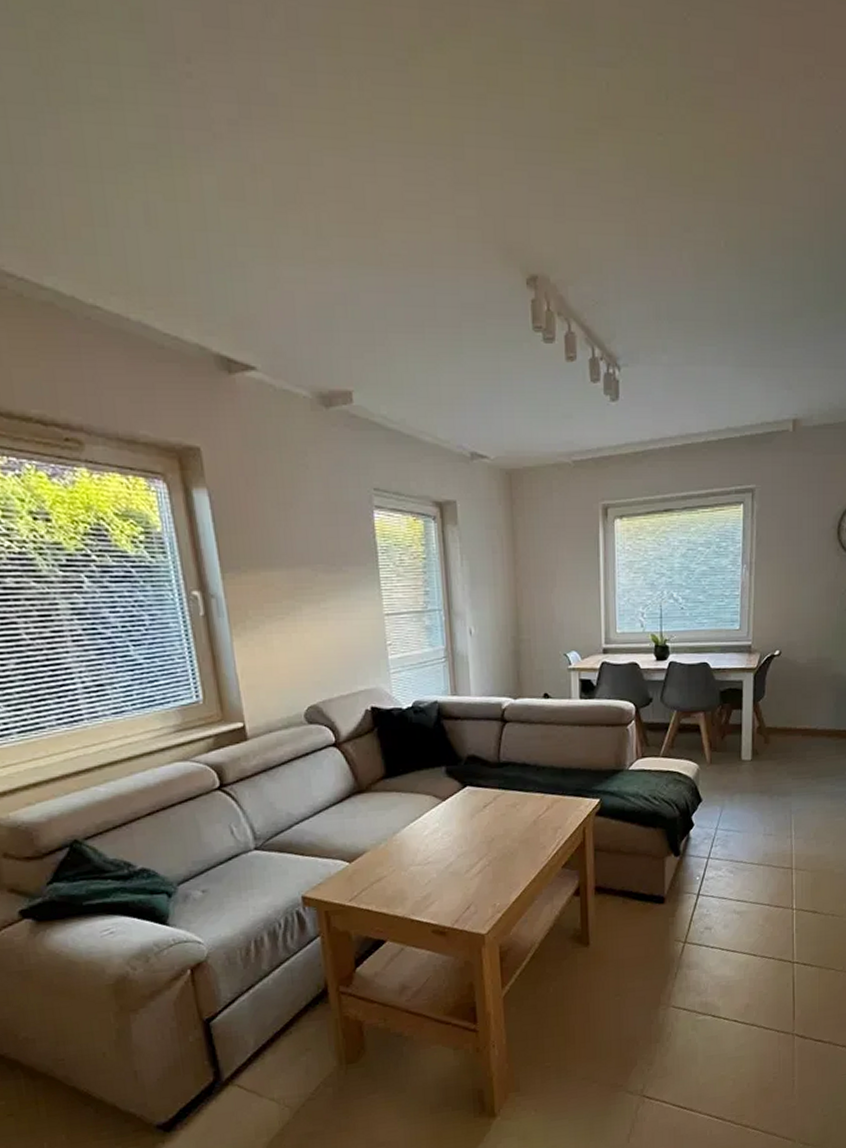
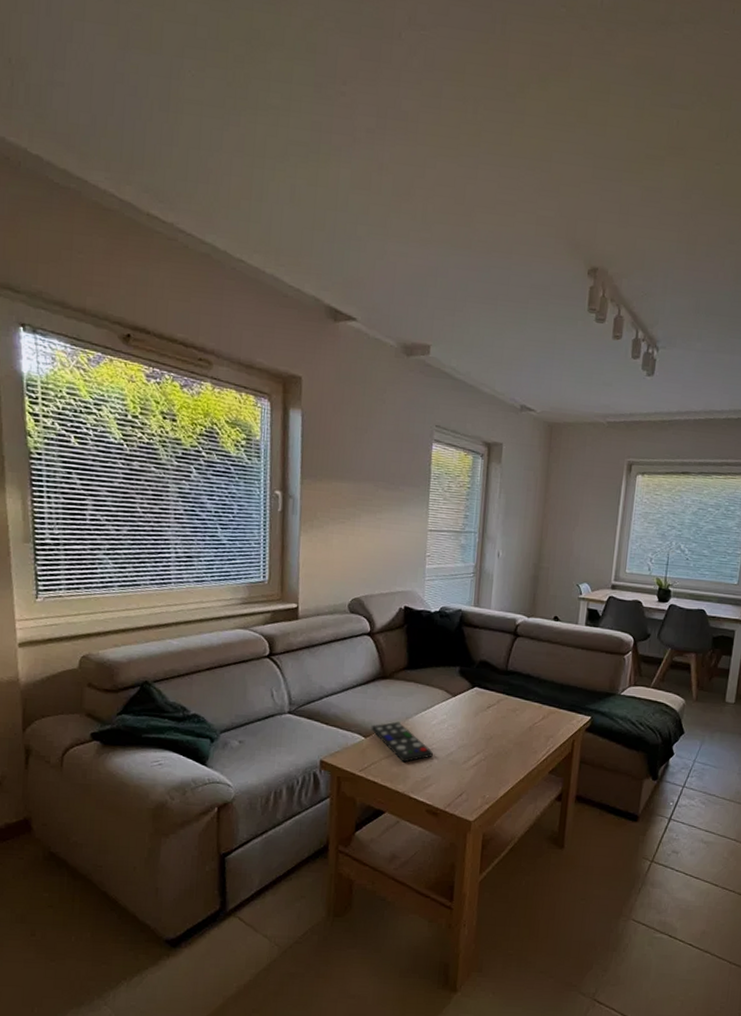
remote control: none [354,838,430,883] -> present [371,721,433,763]

